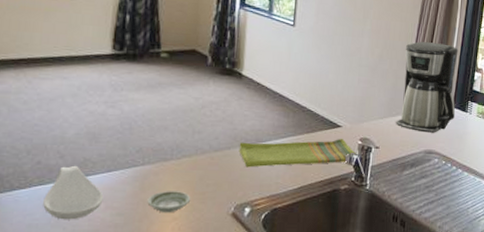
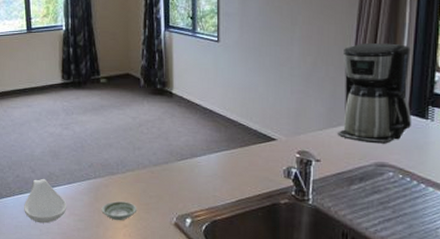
dish towel: present [238,138,356,168] -> none [175,151,294,181]

